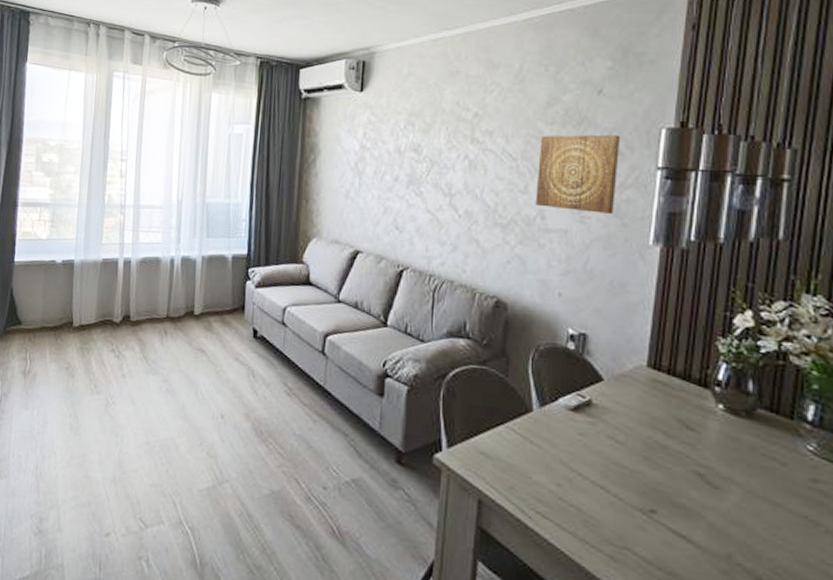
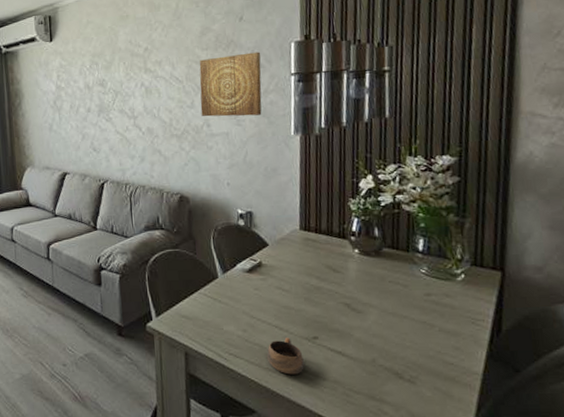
cup: none [586,504,633,556] -> present [267,338,304,375]

